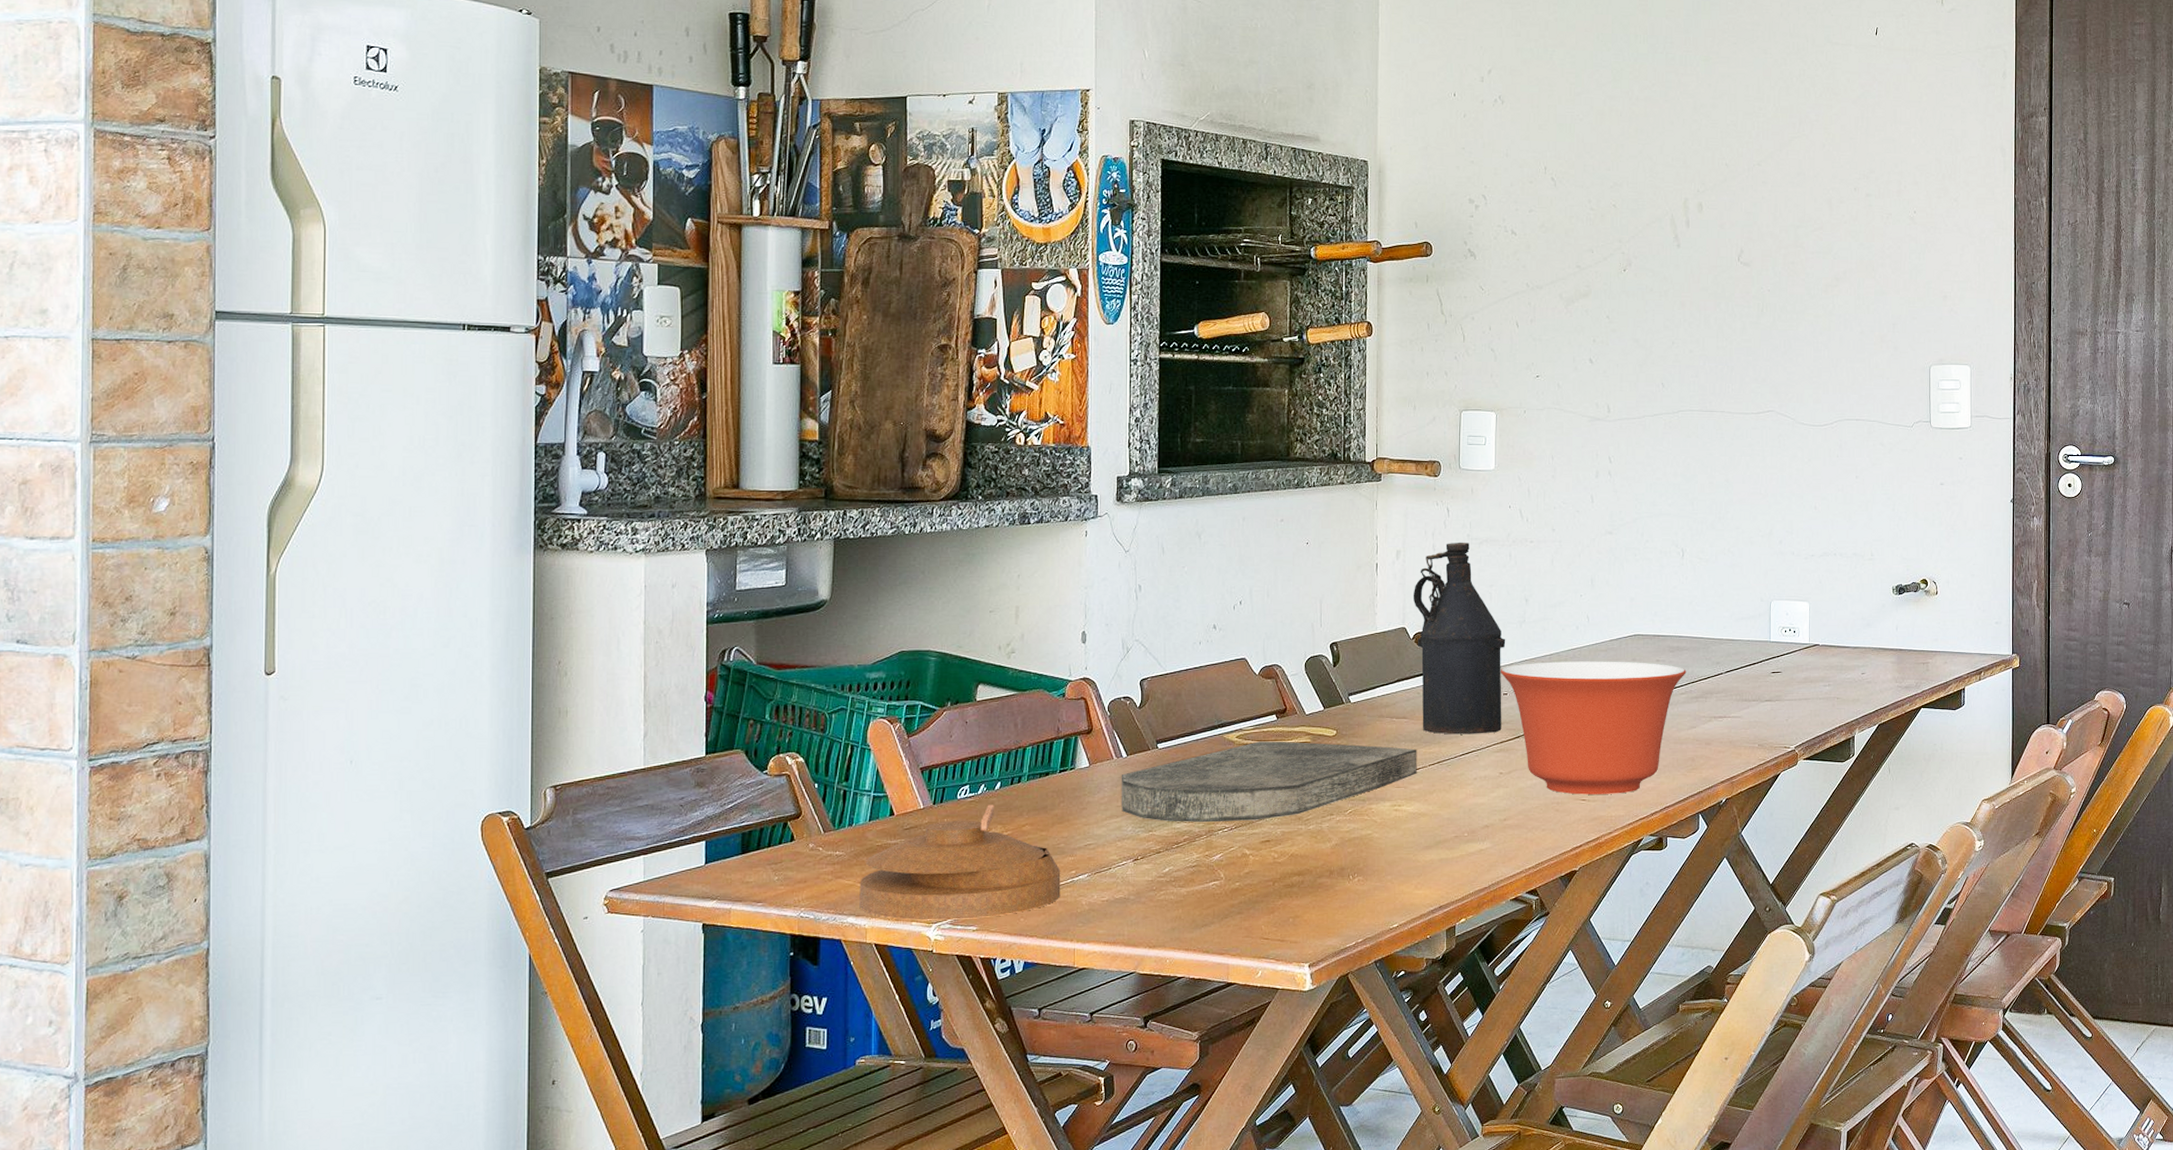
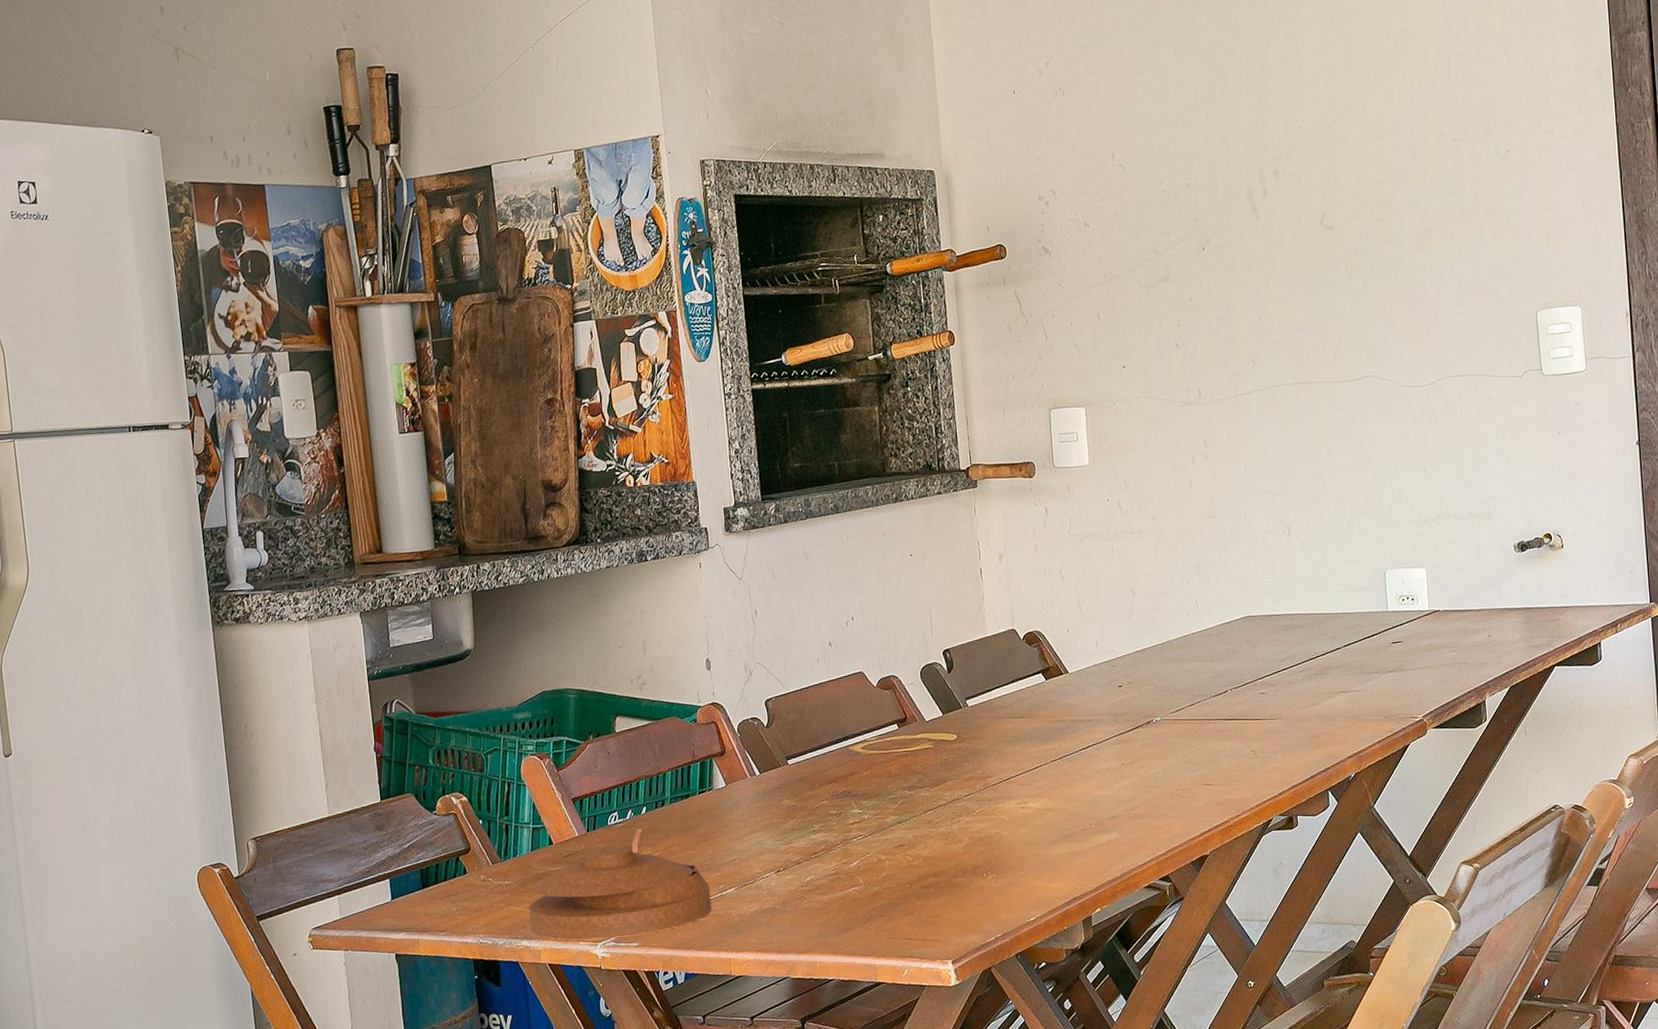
cutting board: present [1121,741,1417,823] -> none [756,746,1040,833]
bottle: present [1412,542,1506,735] -> none [1019,539,1120,730]
mixing bowl: present [1500,661,1686,795] -> none [1113,643,1303,780]

